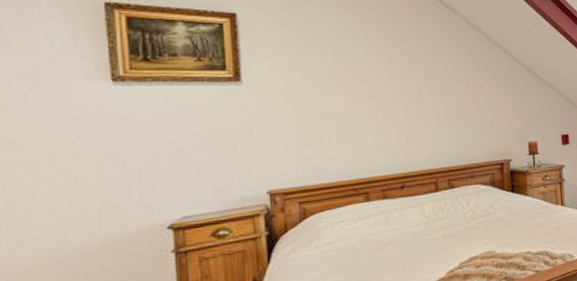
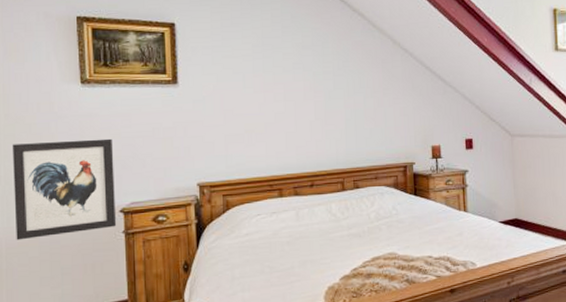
wall art: none [13,144,164,272] -> present [12,138,117,241]

